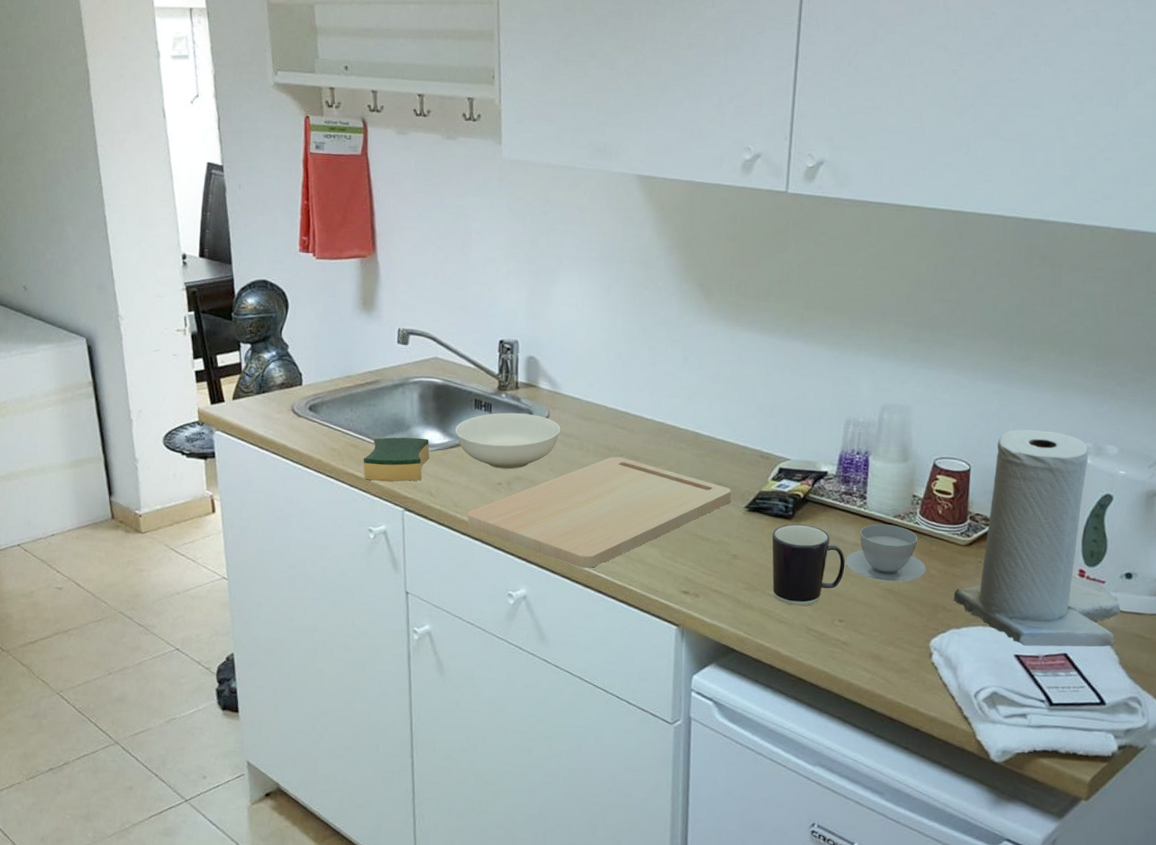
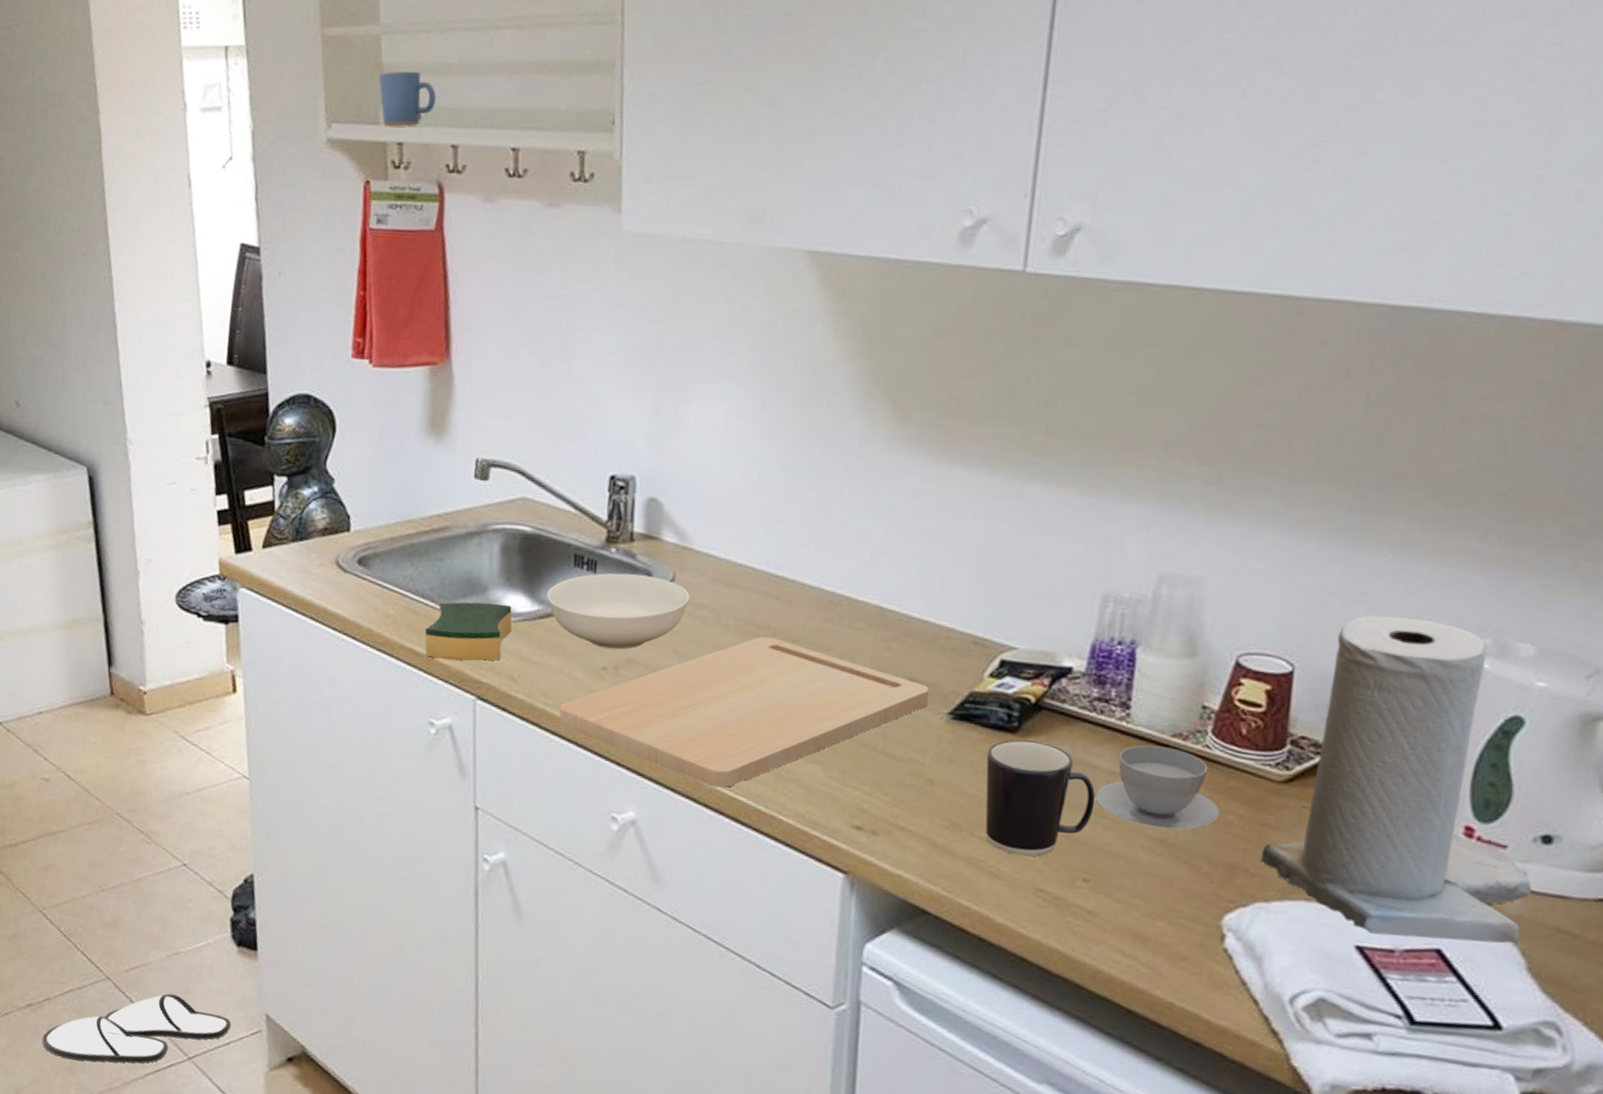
slippers: none [63,751,220,810] -> present [42,993,232,1063]
mug: none [313,33,359,76] -> present [378,71,436,128]

